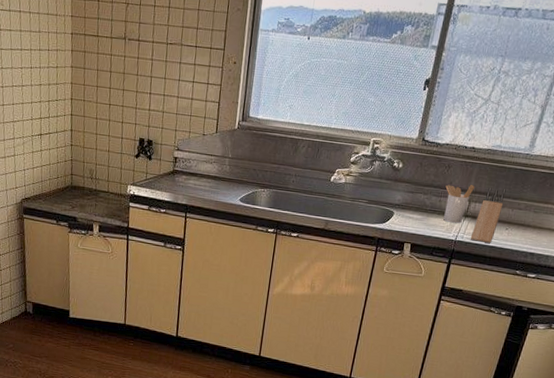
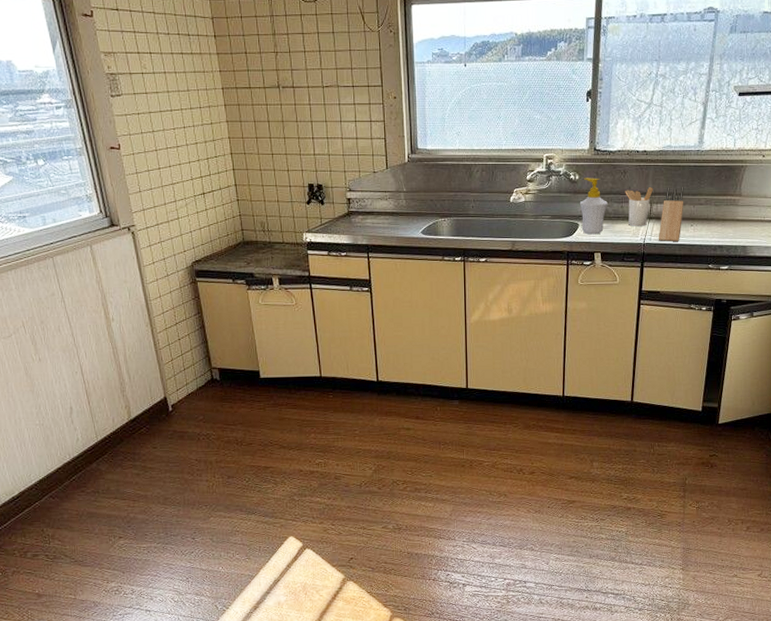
soap bottle: none [396,167,427,226] -> present [579,178,608,235]

